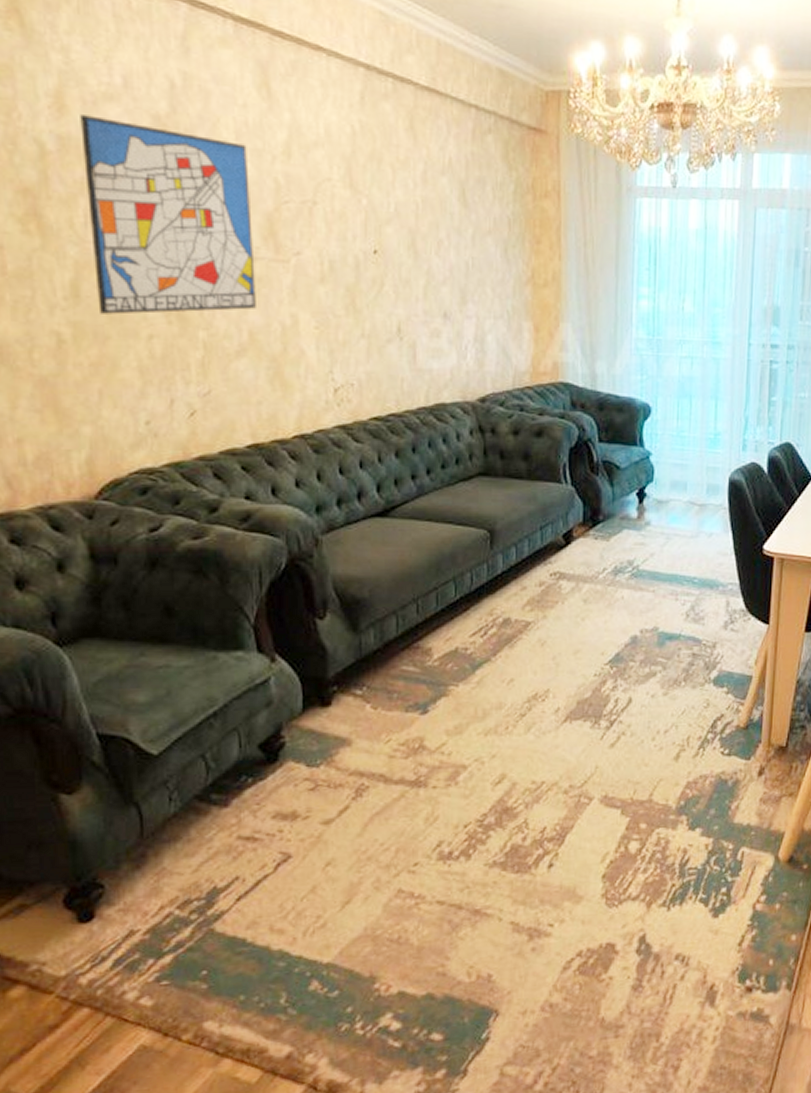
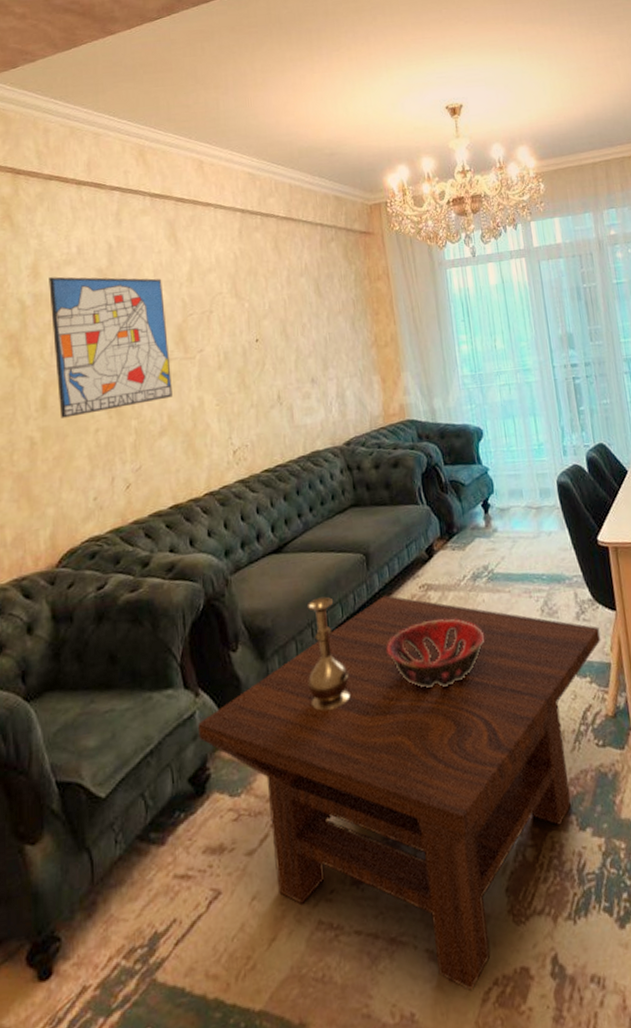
coffee table: none [273,579,747,960] -> present [198,595,601,992]
vase: none [408,572,456,691] -> present [307,597,349,711]
decorative bowl: none [503,612,618,682] -> present [386,618,485,688]

